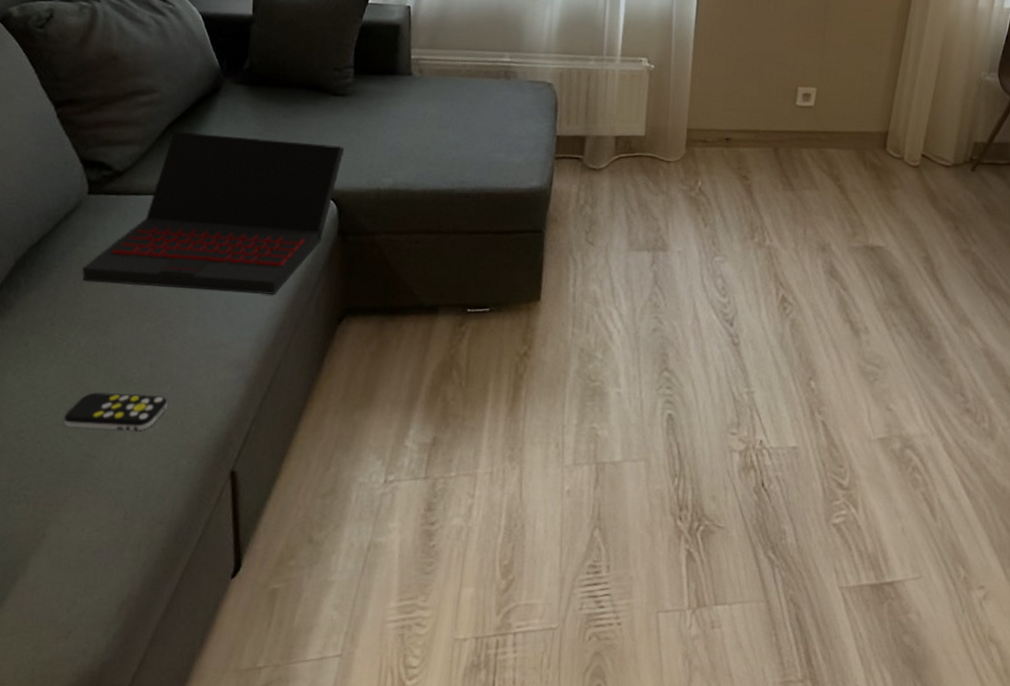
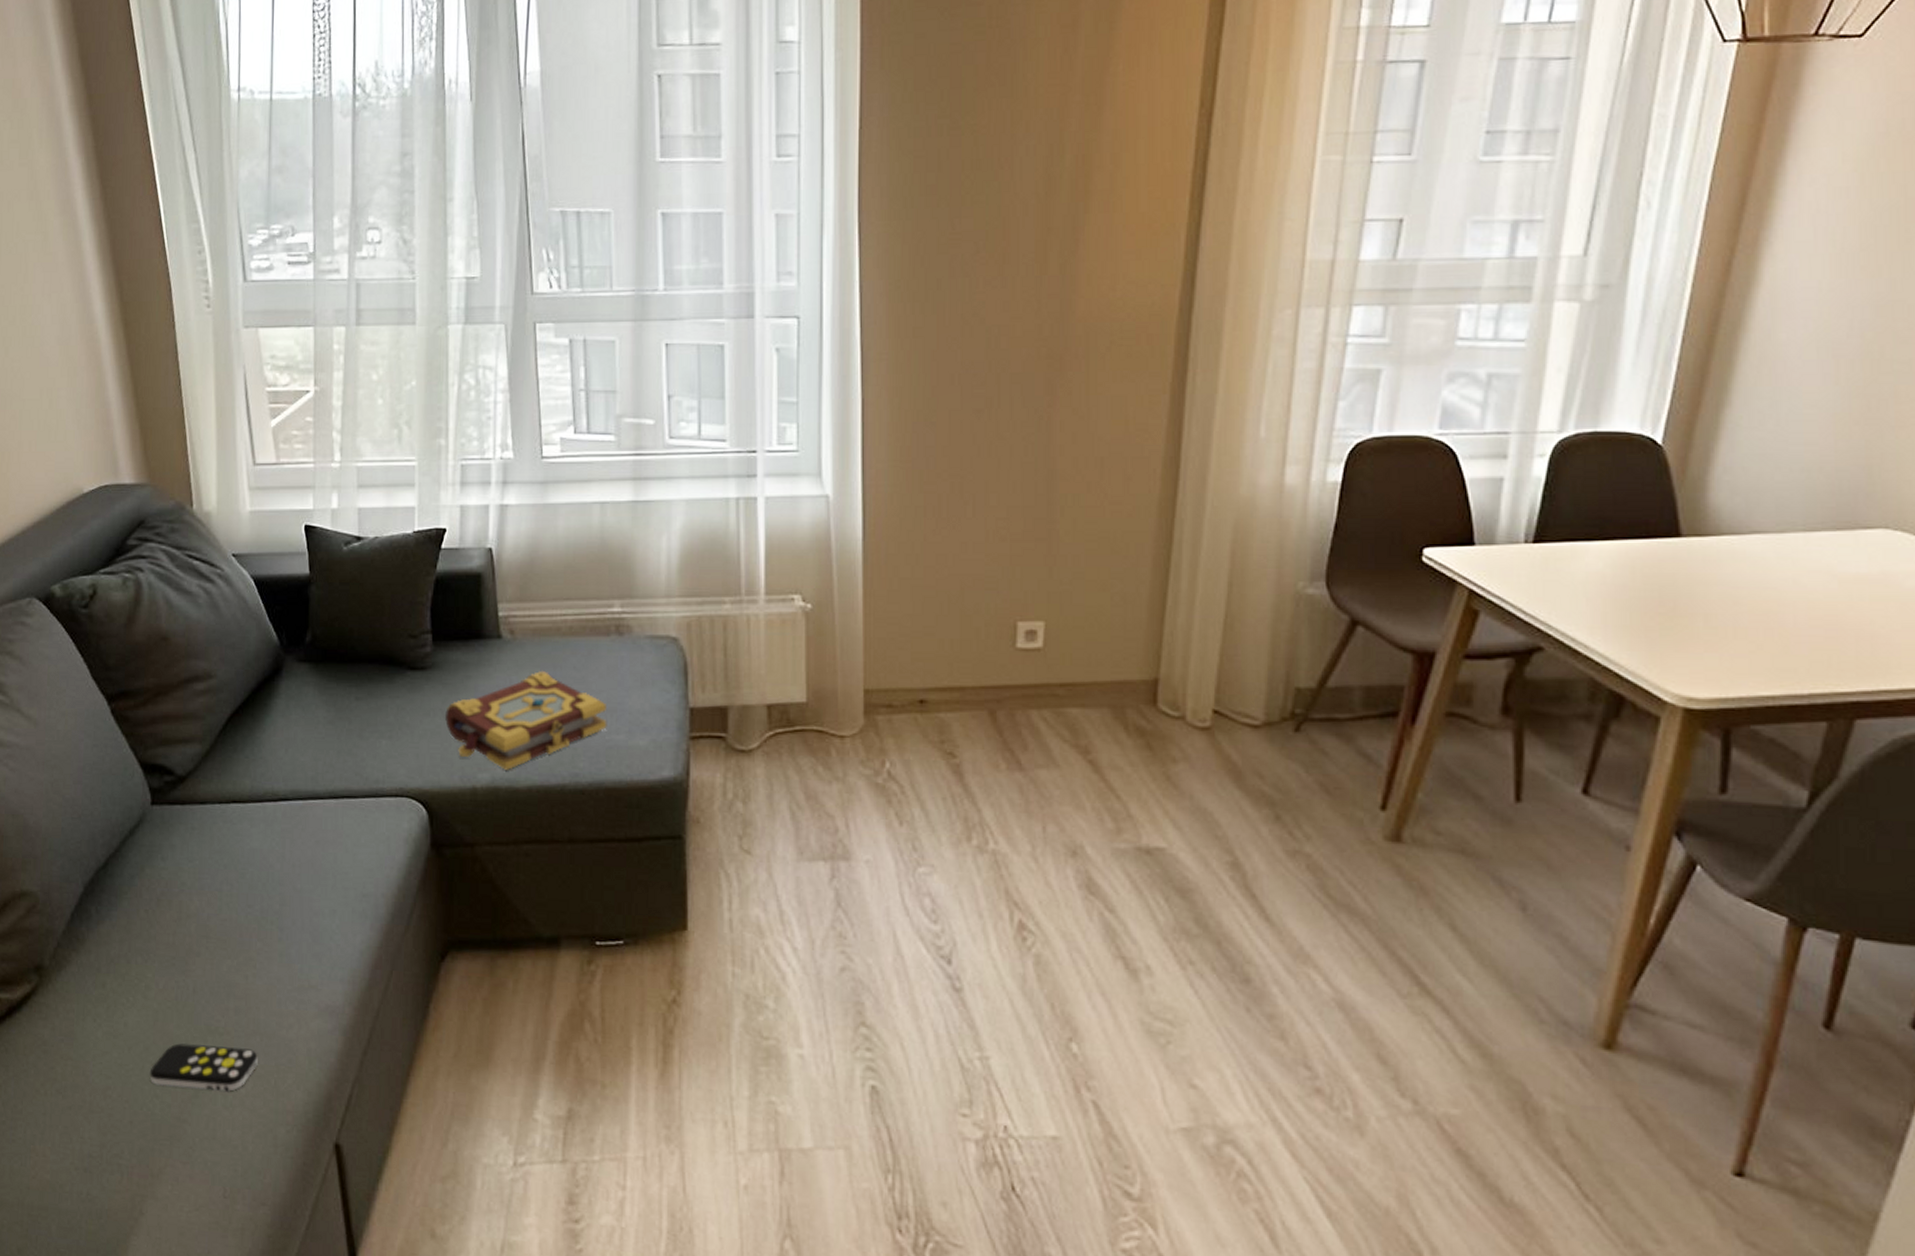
laptop: present [82,131,345,295] -> none [152,724,430,925]
book: none [359,102,492,177] -> present [445,671,607,770]

